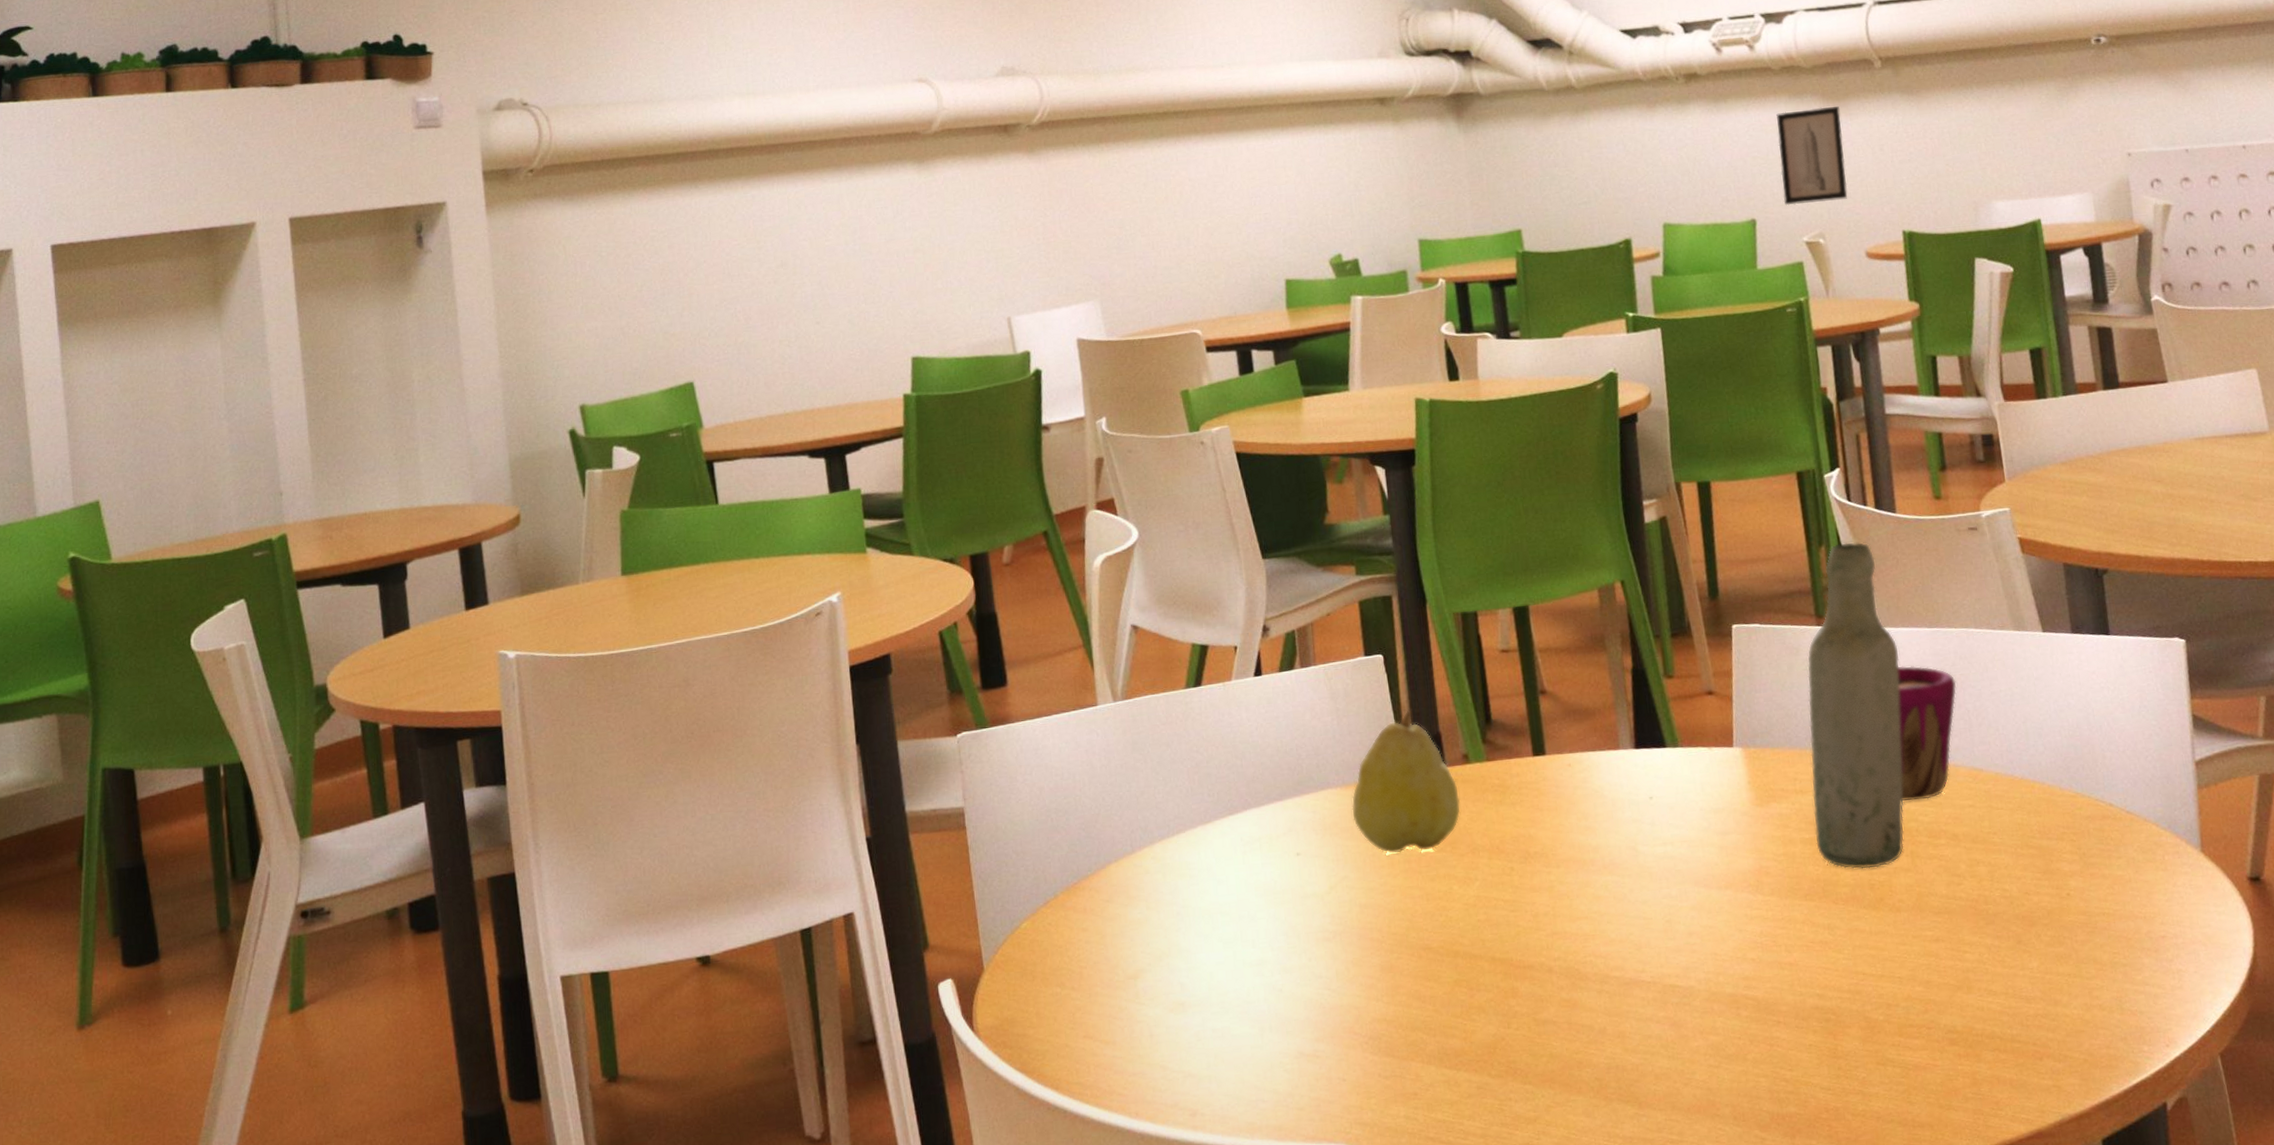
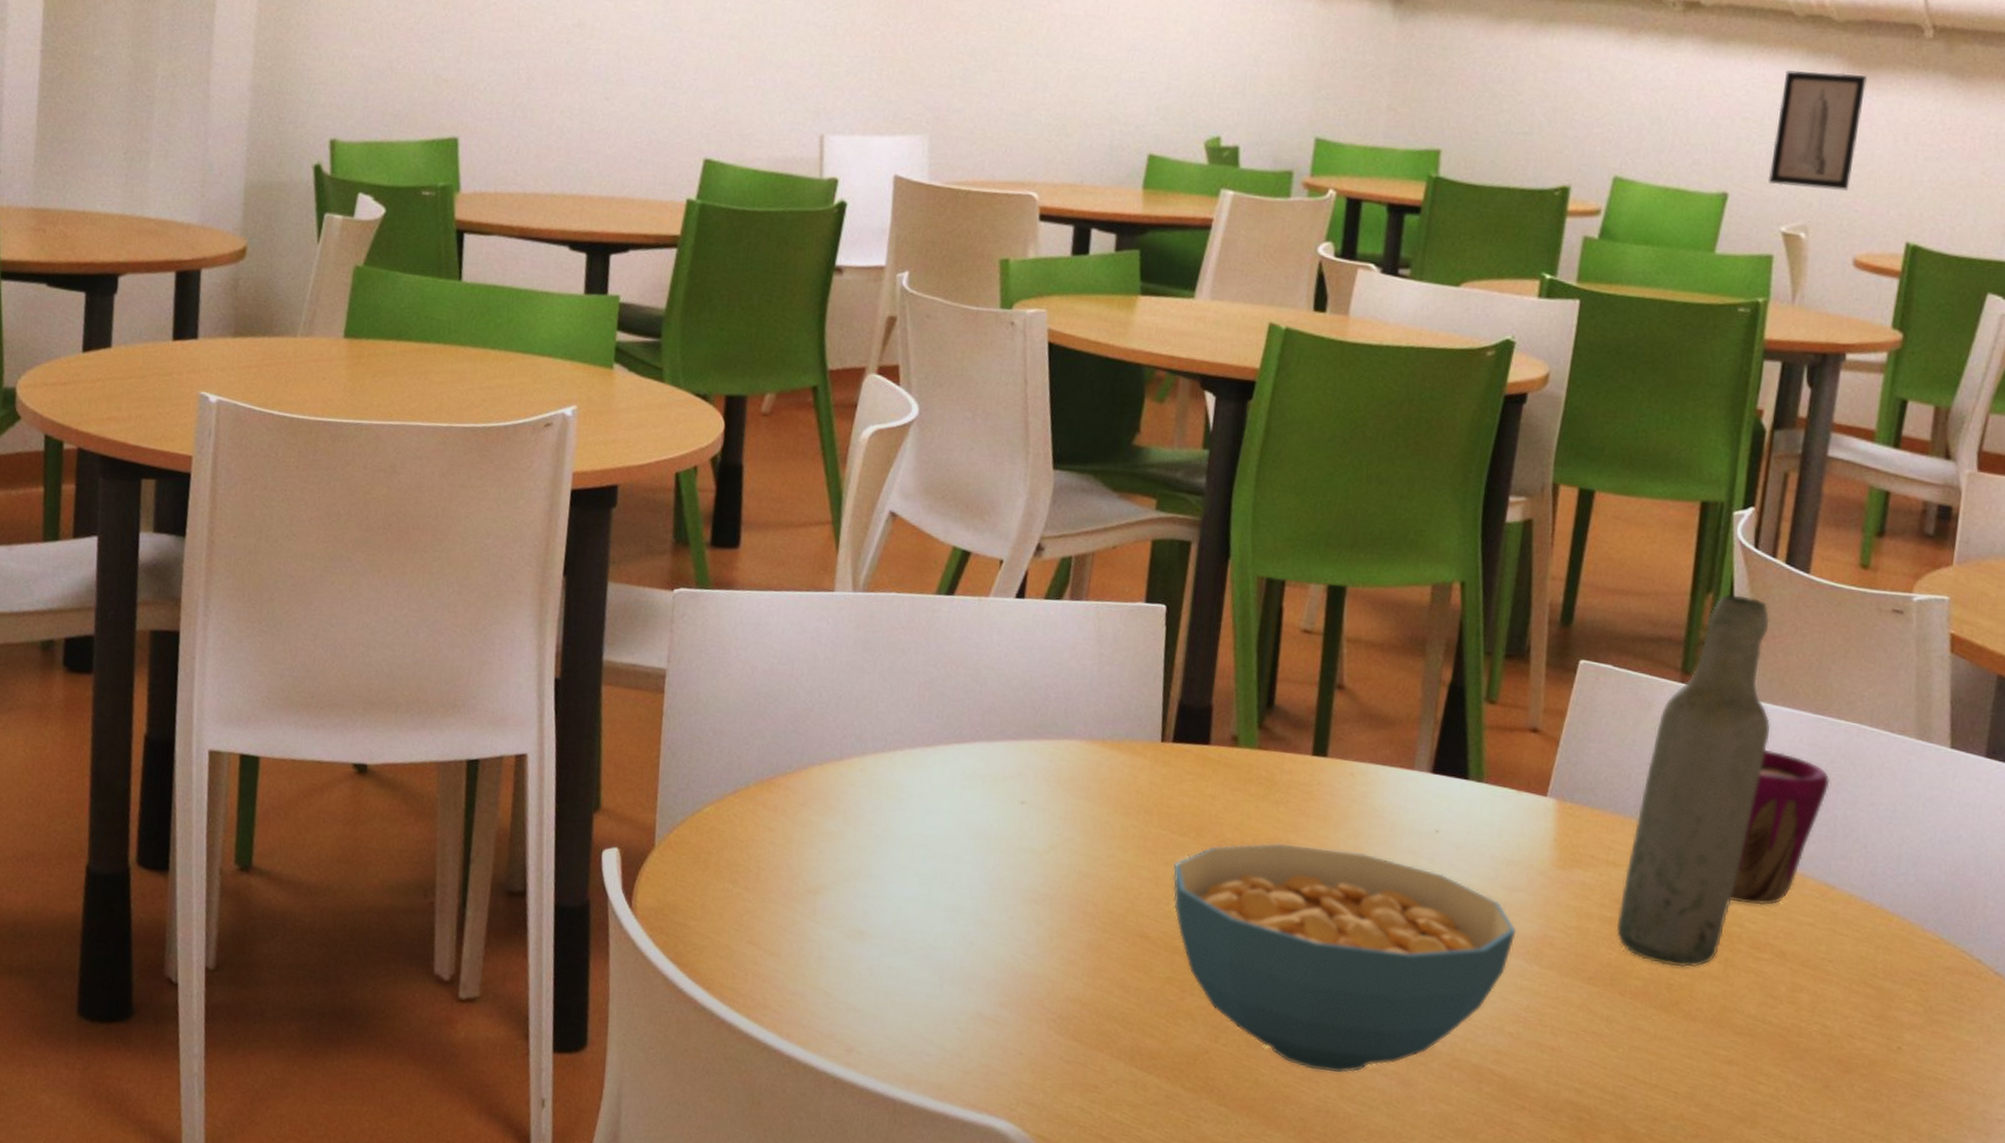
fruit: present [1352,709,1461,854] -> none [1092,672,1218,832]
cereal bowl: none [1439,830,1737,1033] -> present [1173,842,1517,1073]

